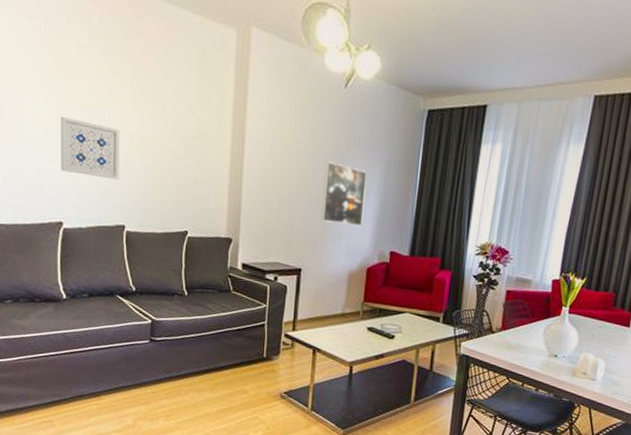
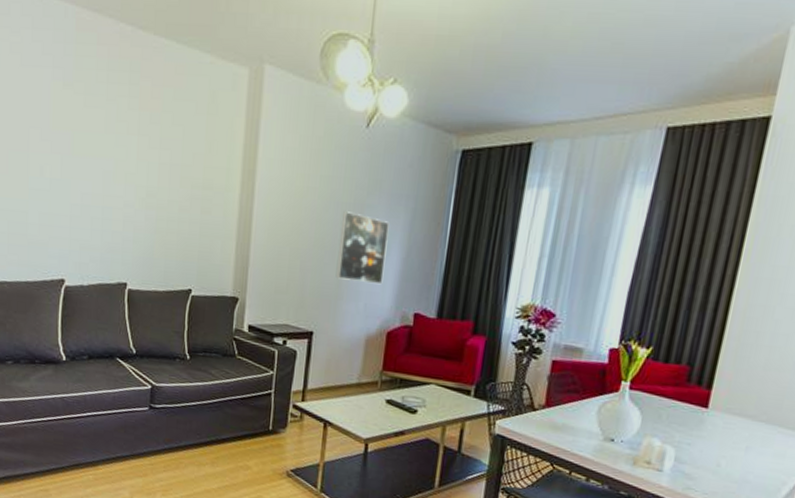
wall art: present [61,116,120,180] -> none [64,167,125,234]

